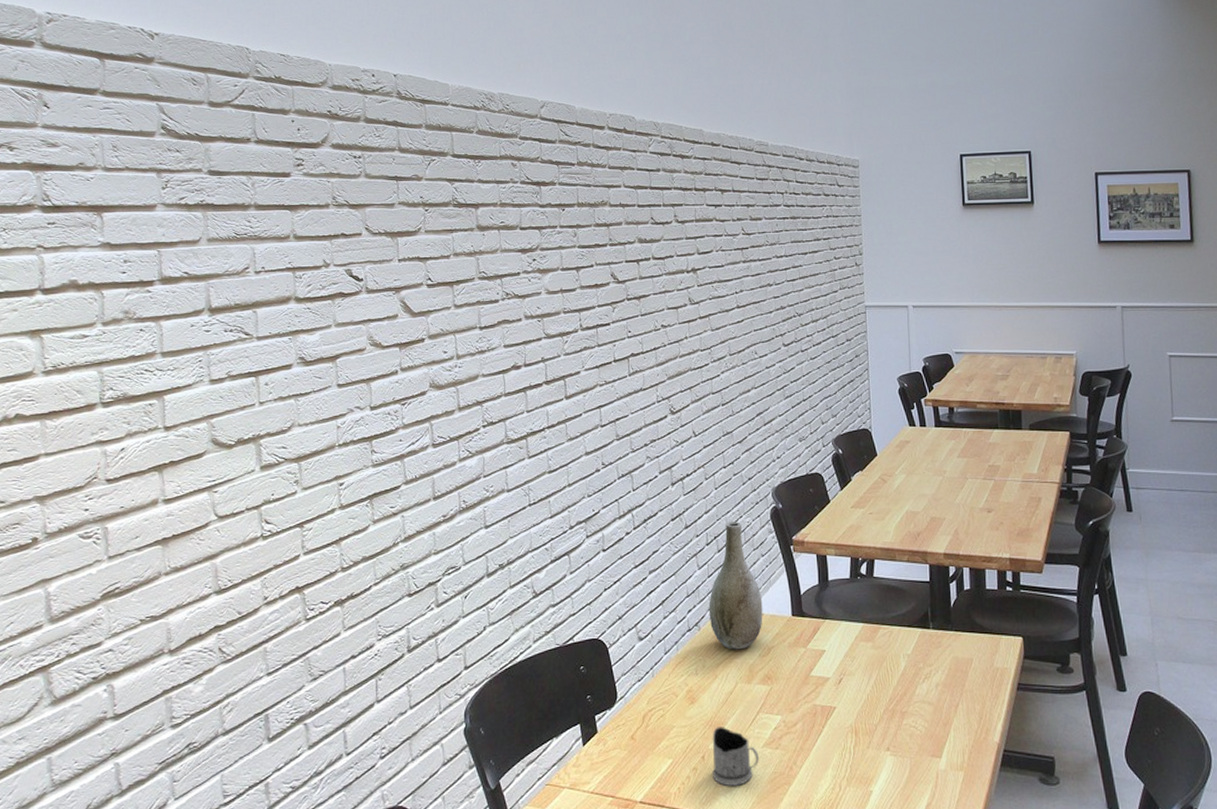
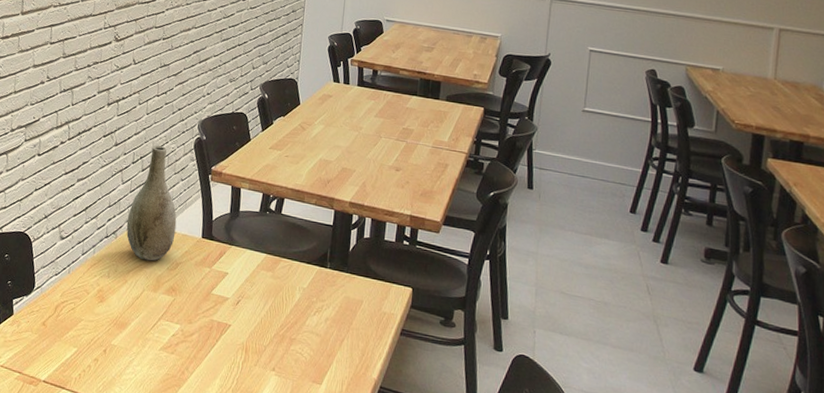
tea glass holder: present [712,727,759,787] -> none [111,326,155,381]

